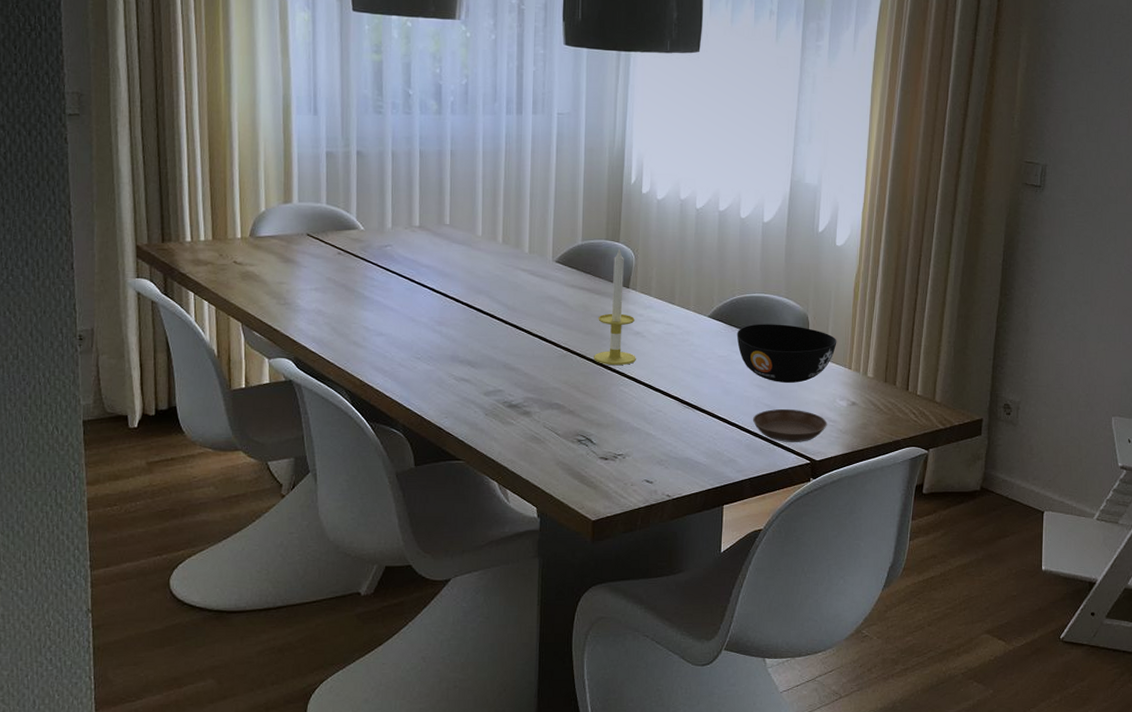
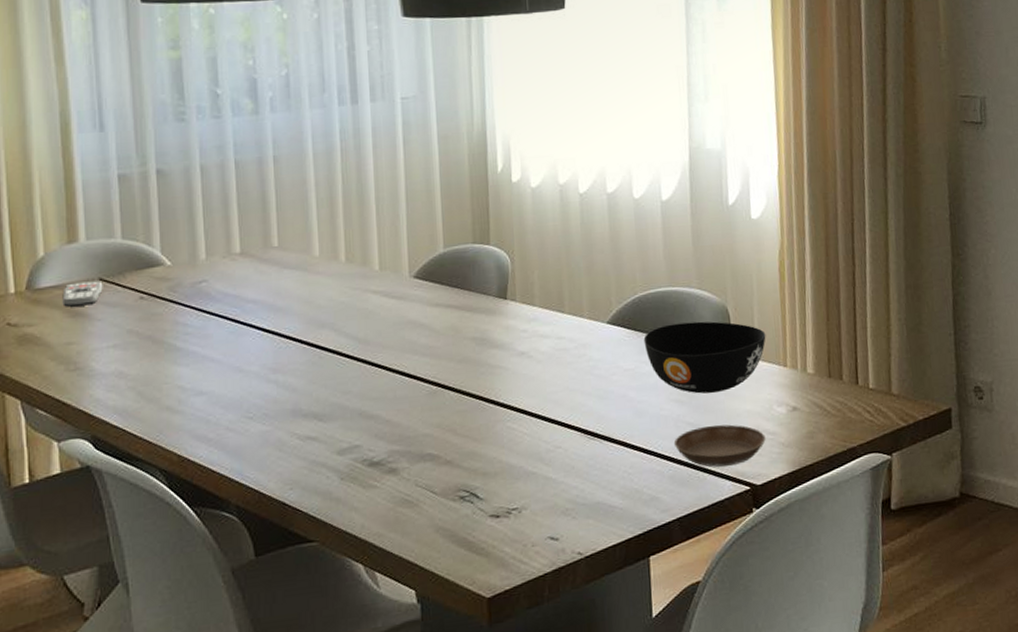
remote control: none [277,235,310,254] -> present [62,281,103,307]
candle: present [594,247,636,366] -> none [471,250,524,398]

